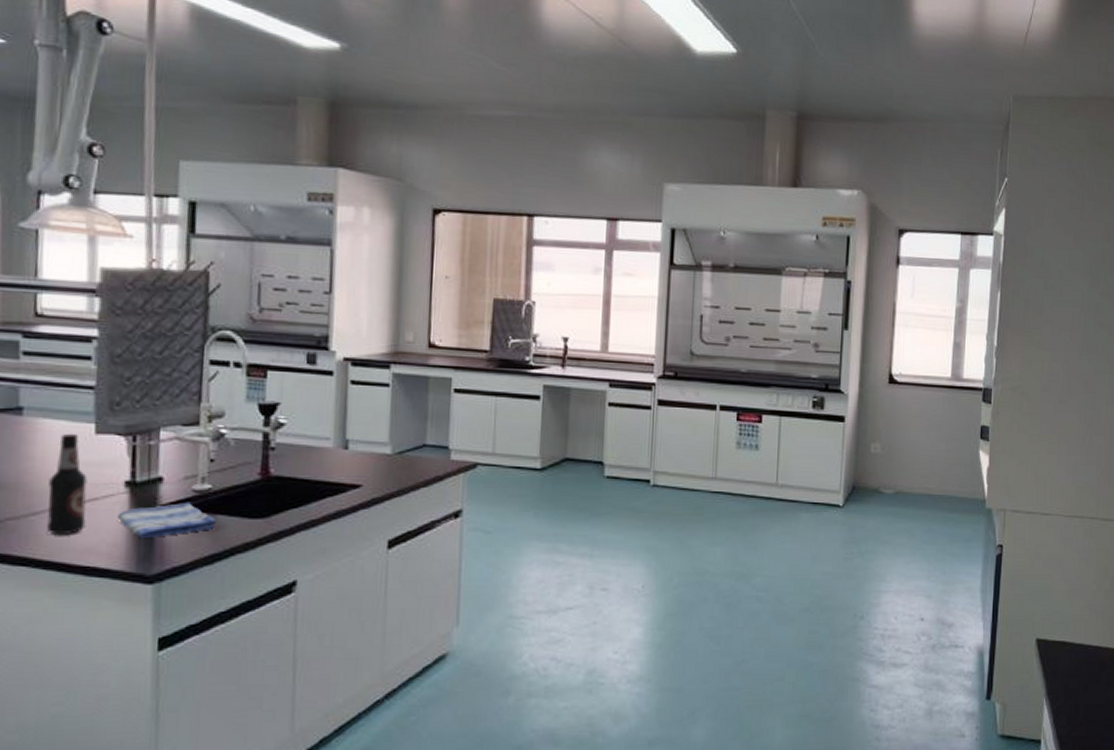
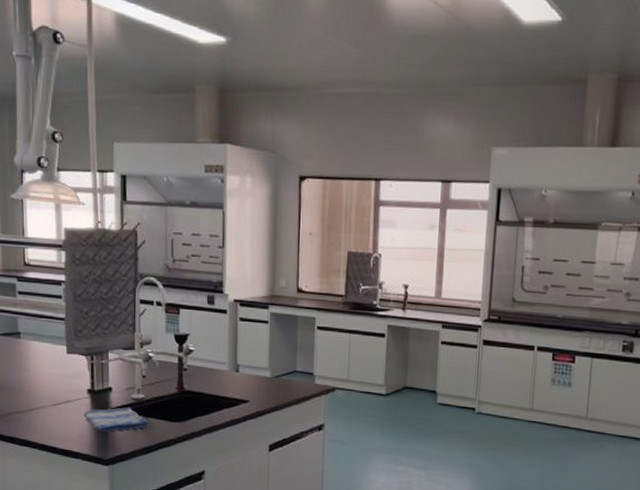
bottle: present [47,433,88,536] -> none [39,352,64,427]

